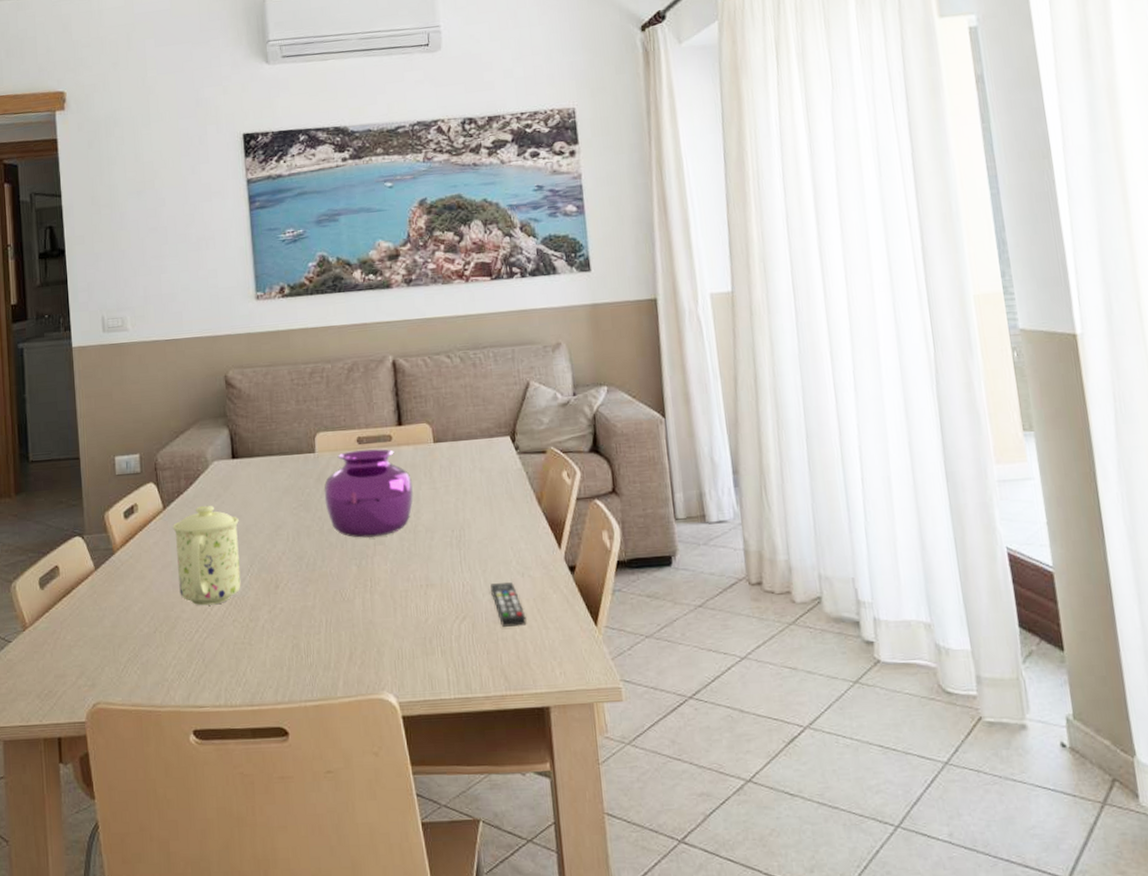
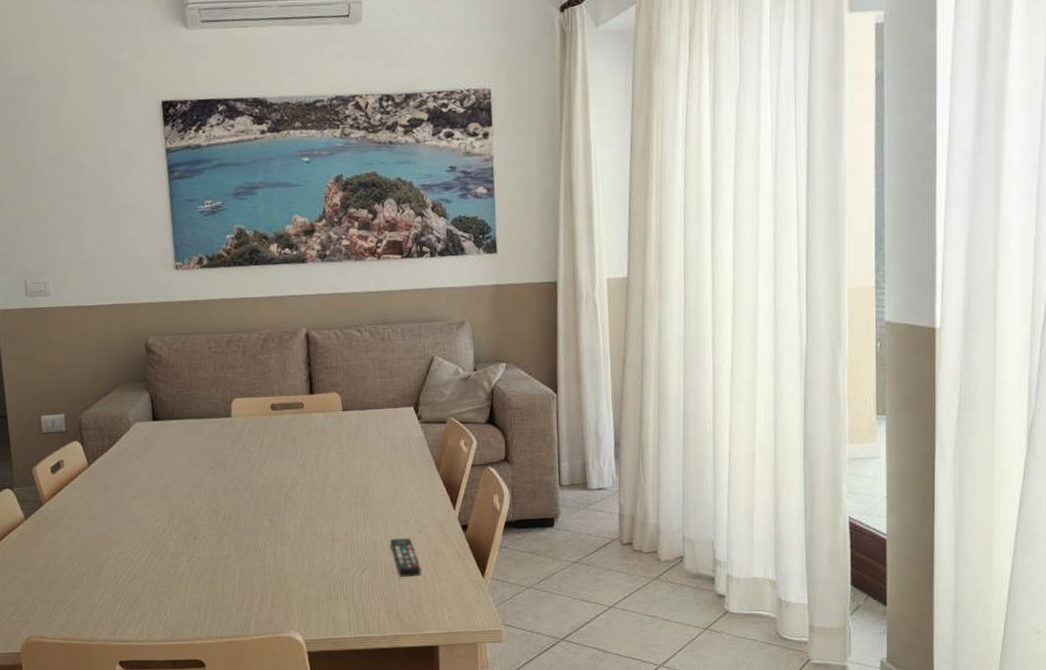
mug: present [173,505,241,606] -> none [97,463,162,554]
vase: present [324,448,414,538] -> none [239,415,322,496]

